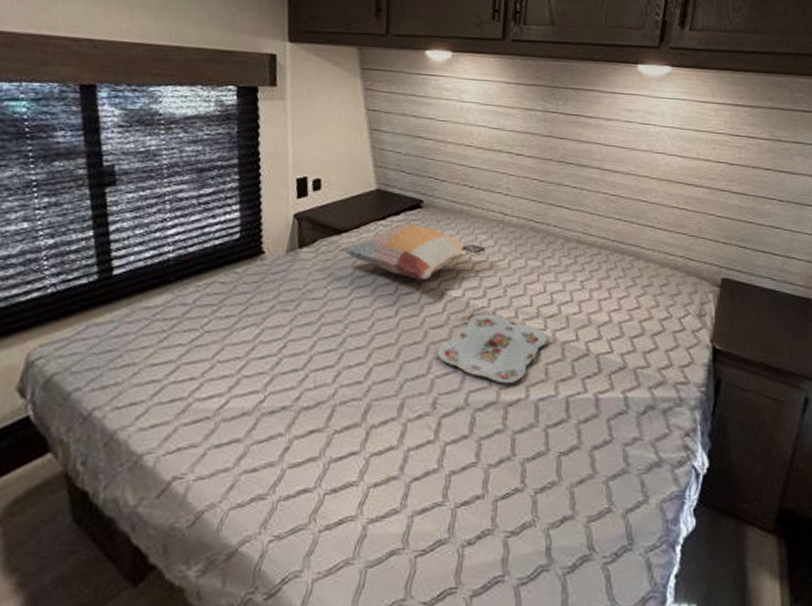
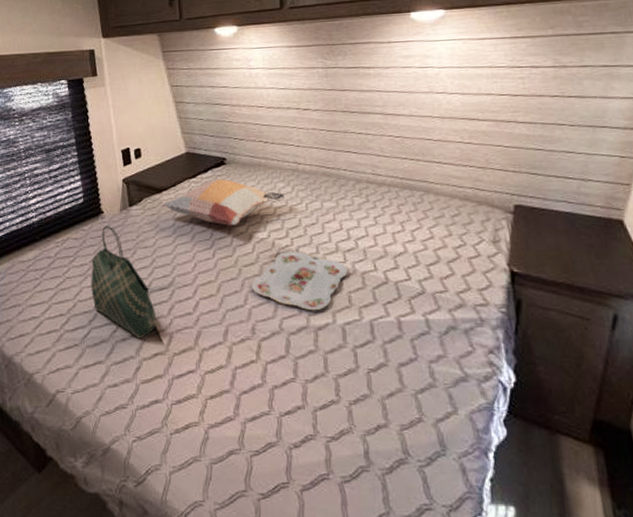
tote bag: none [236,270,318,412] -> present [91,226,157,339]

